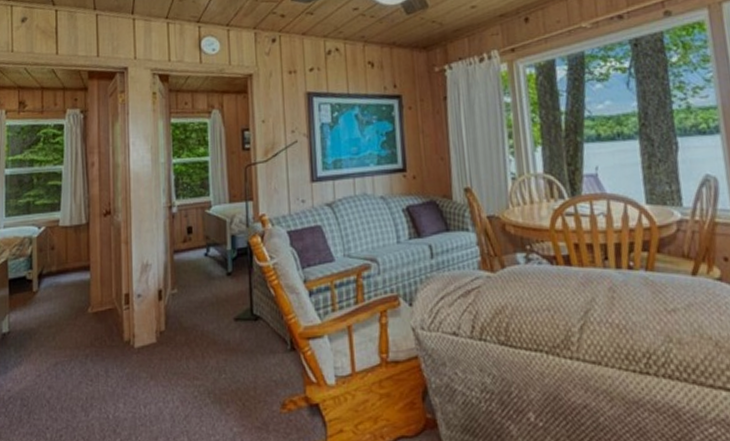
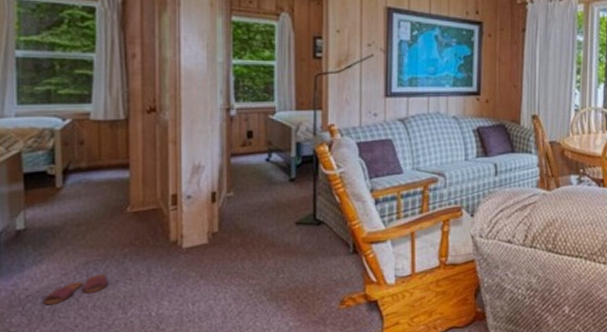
slippers: none [22,375,74,407] -> present [43,274,109,305]

